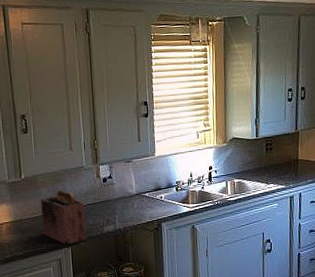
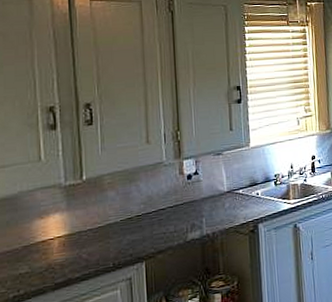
toaster: present [41,190,87,245] -> none [107,191,166,259]

